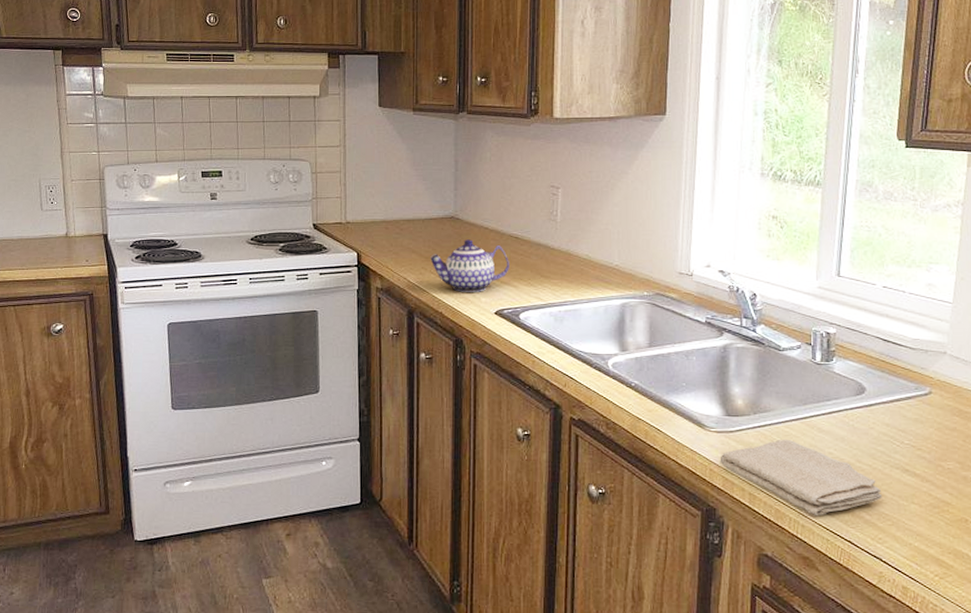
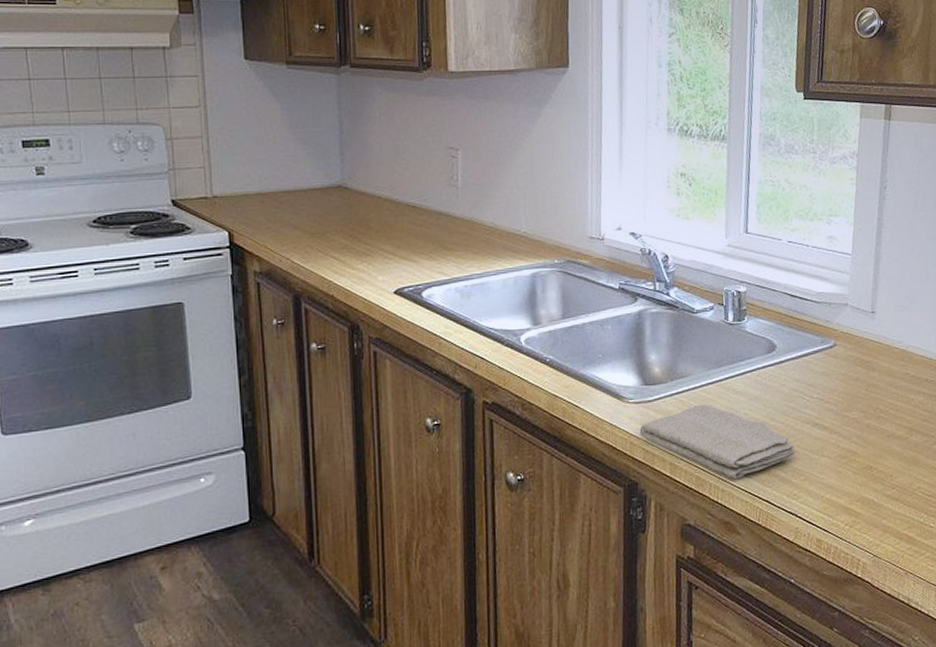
teapot: present [430,239,509,292] -> none [316,211,408,271]

